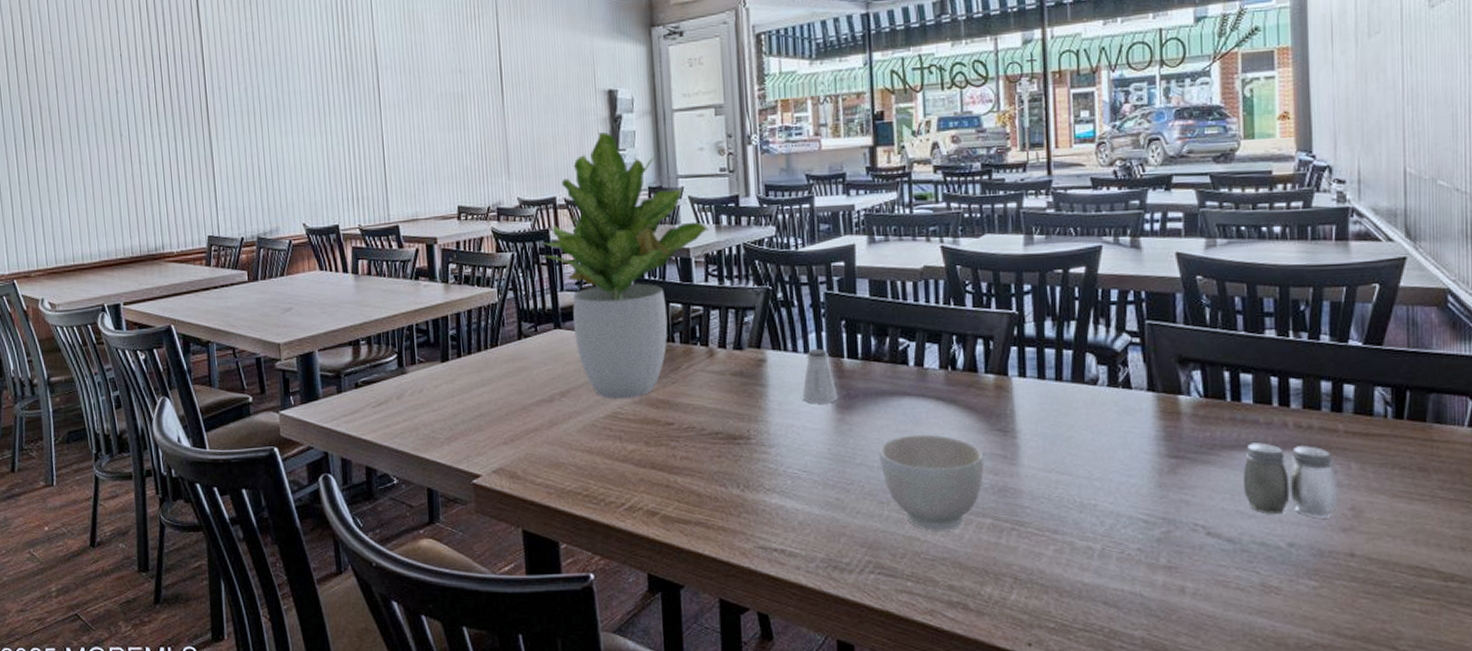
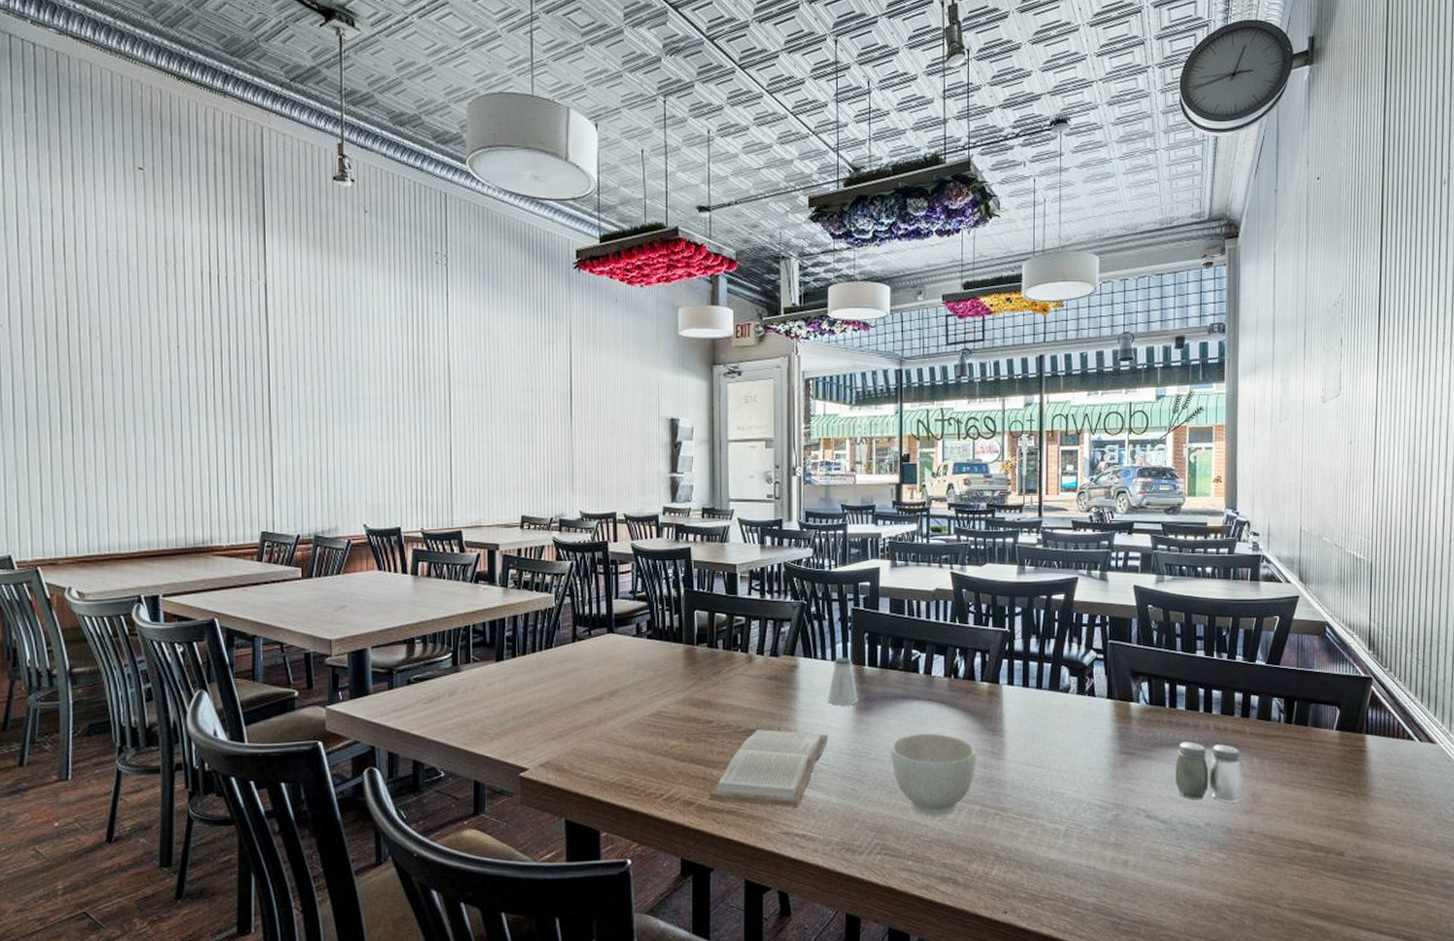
potted plant: present [540,132,709,400] -> none [599,456,754,699]
book: none [674,432,806,519] -> present [709,729,829,807]

